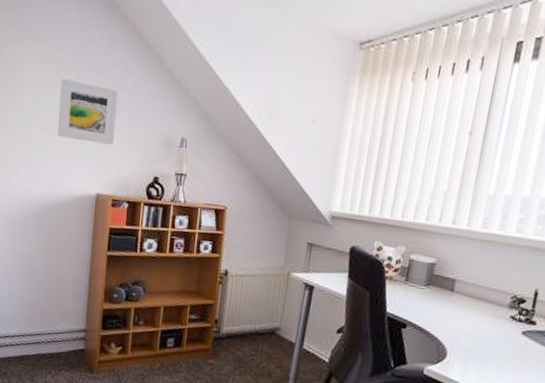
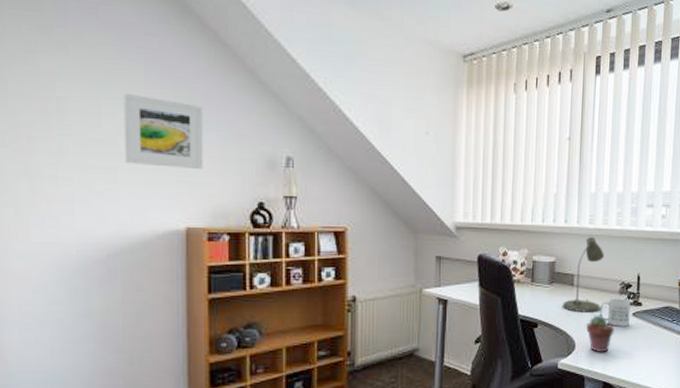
desk lamp: none [437,241,496,323] -> present [563,236,604,313]
potted succulent: none [462,326,498,368] -> present [587,315,615,353]
mug: none [480,311,522,345] -> present [599,298,631,327]

